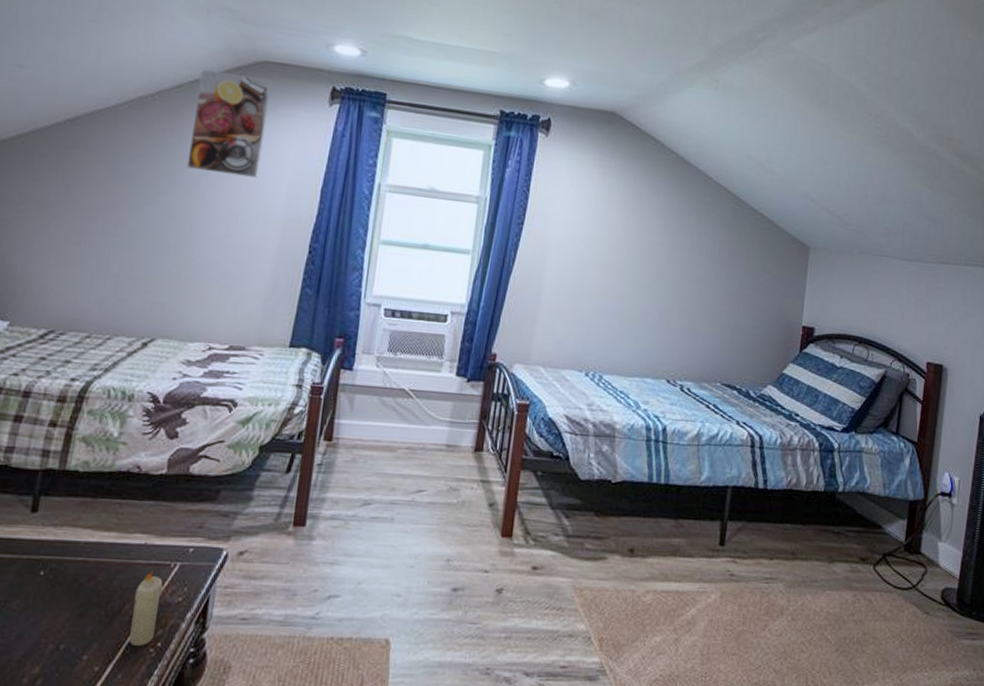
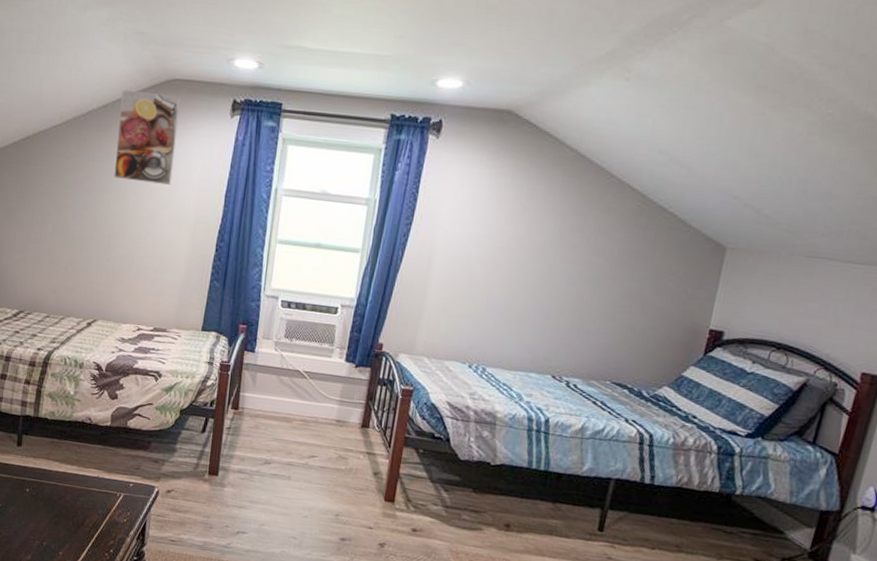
candle: present [129,570,163,646] -> none [90,497,112,551]

